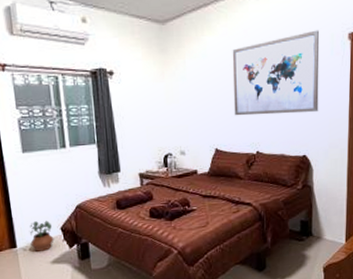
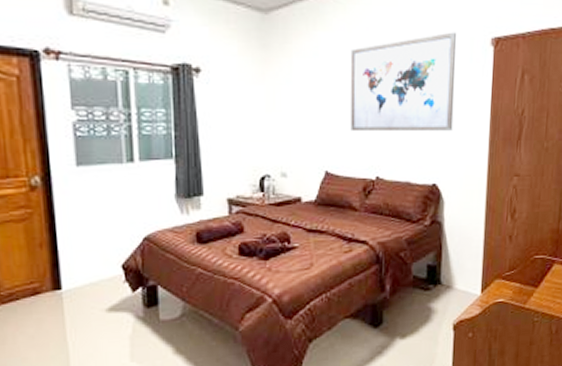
potted plant: present [30,221,54,252] -> none [80,255,113,295]

